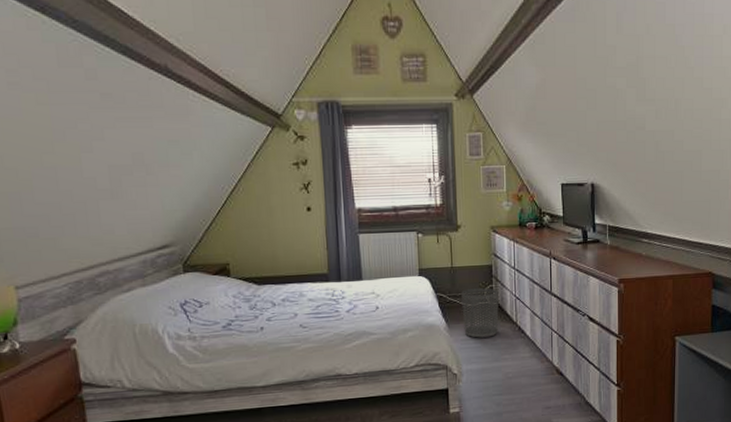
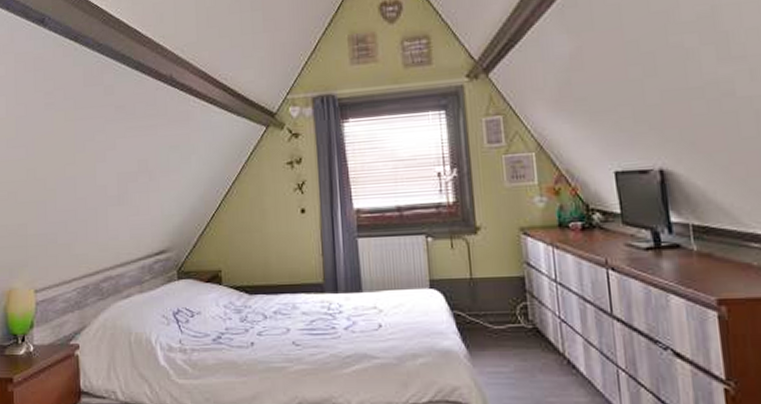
waste bin: present [461,288,499,338] -> none [485,306,538,371]

